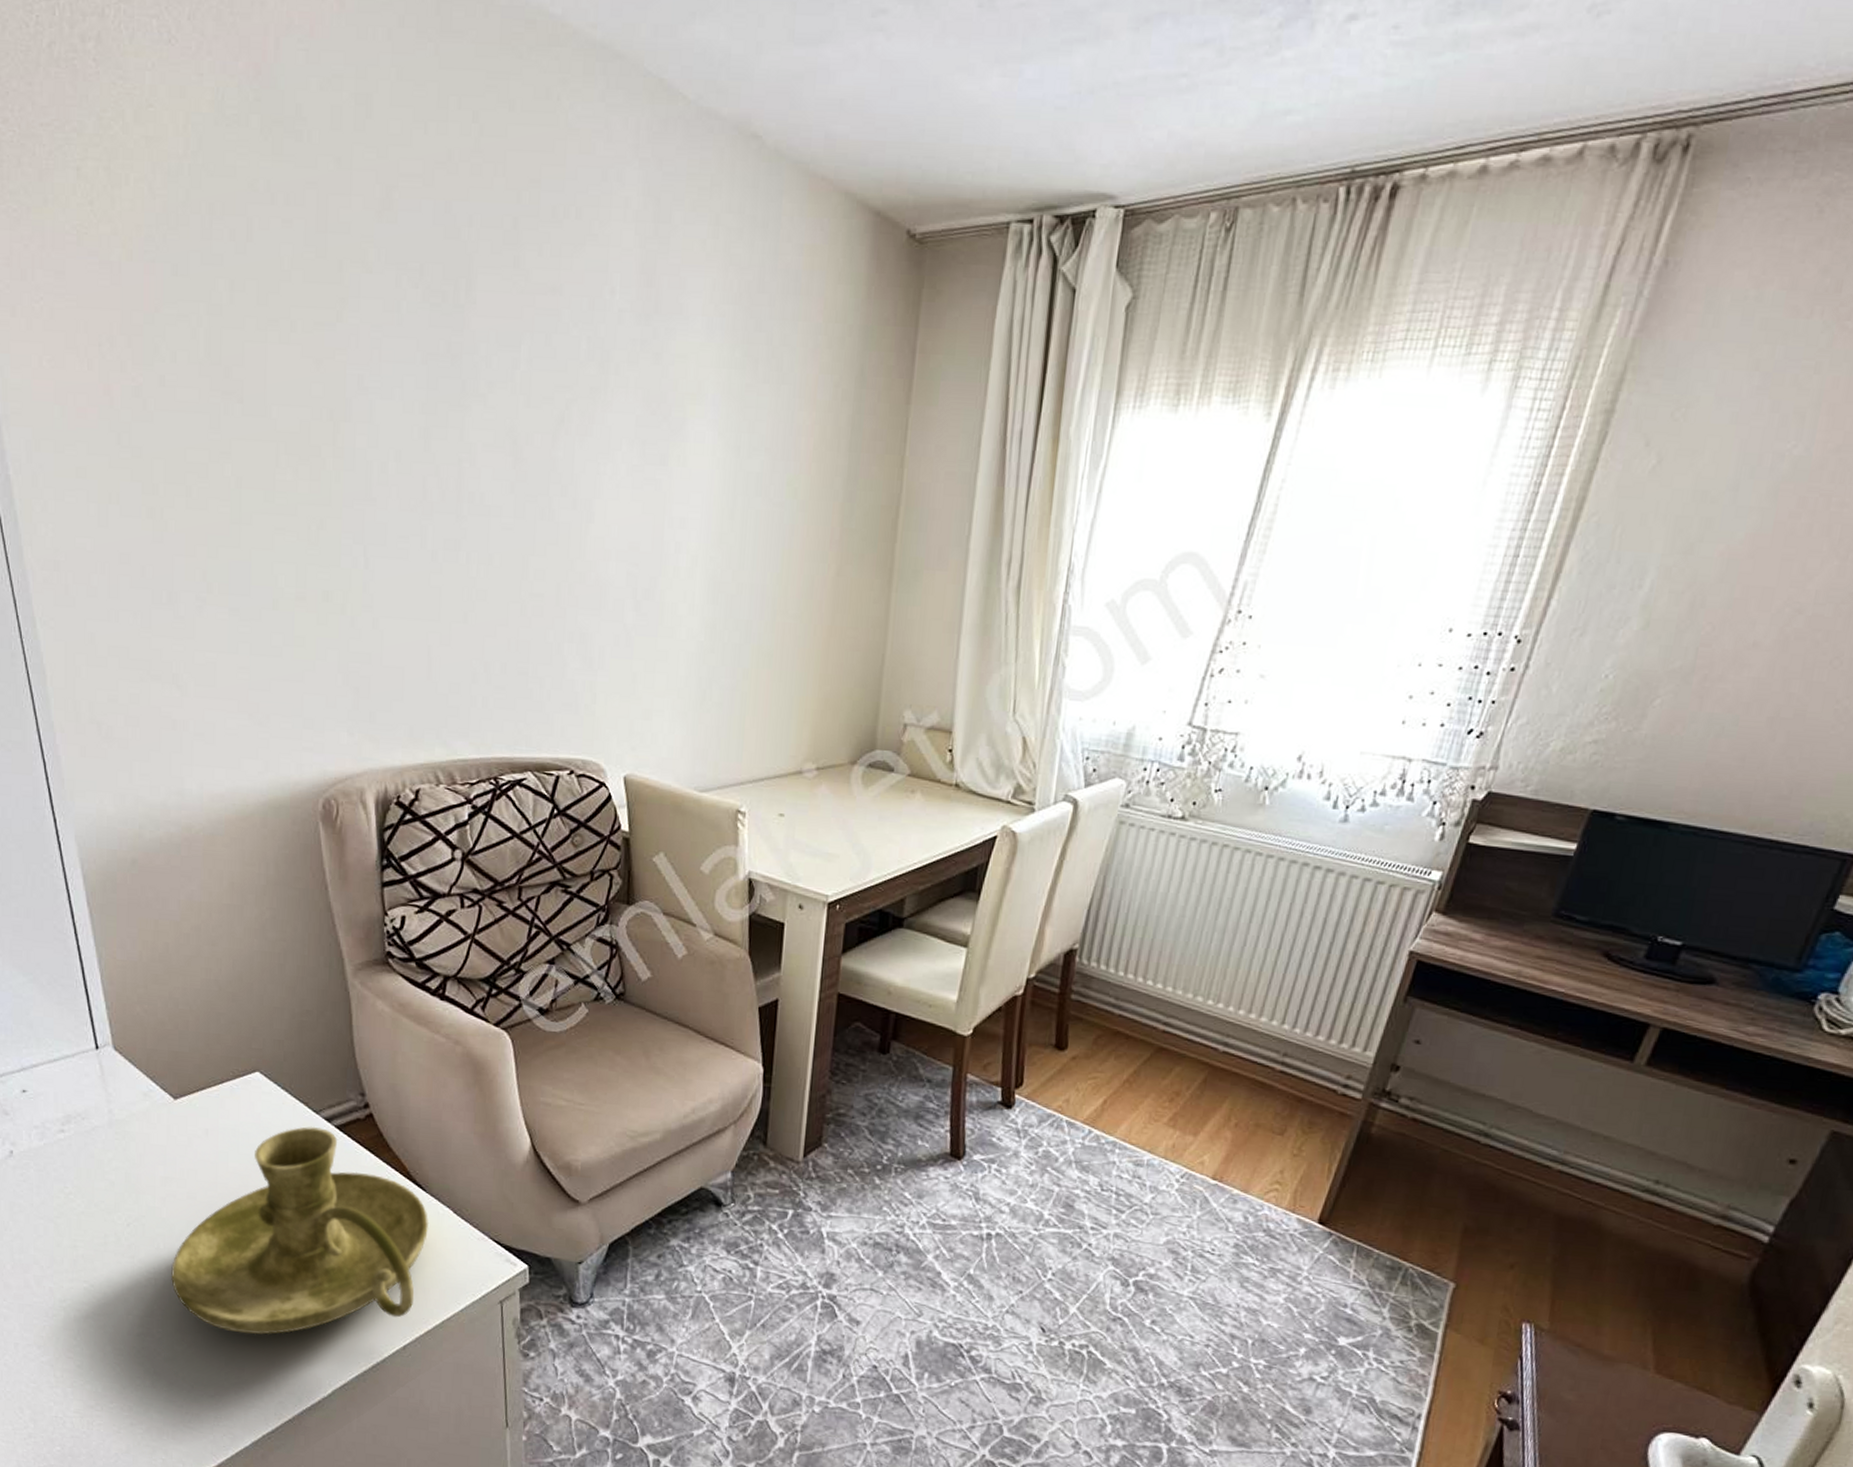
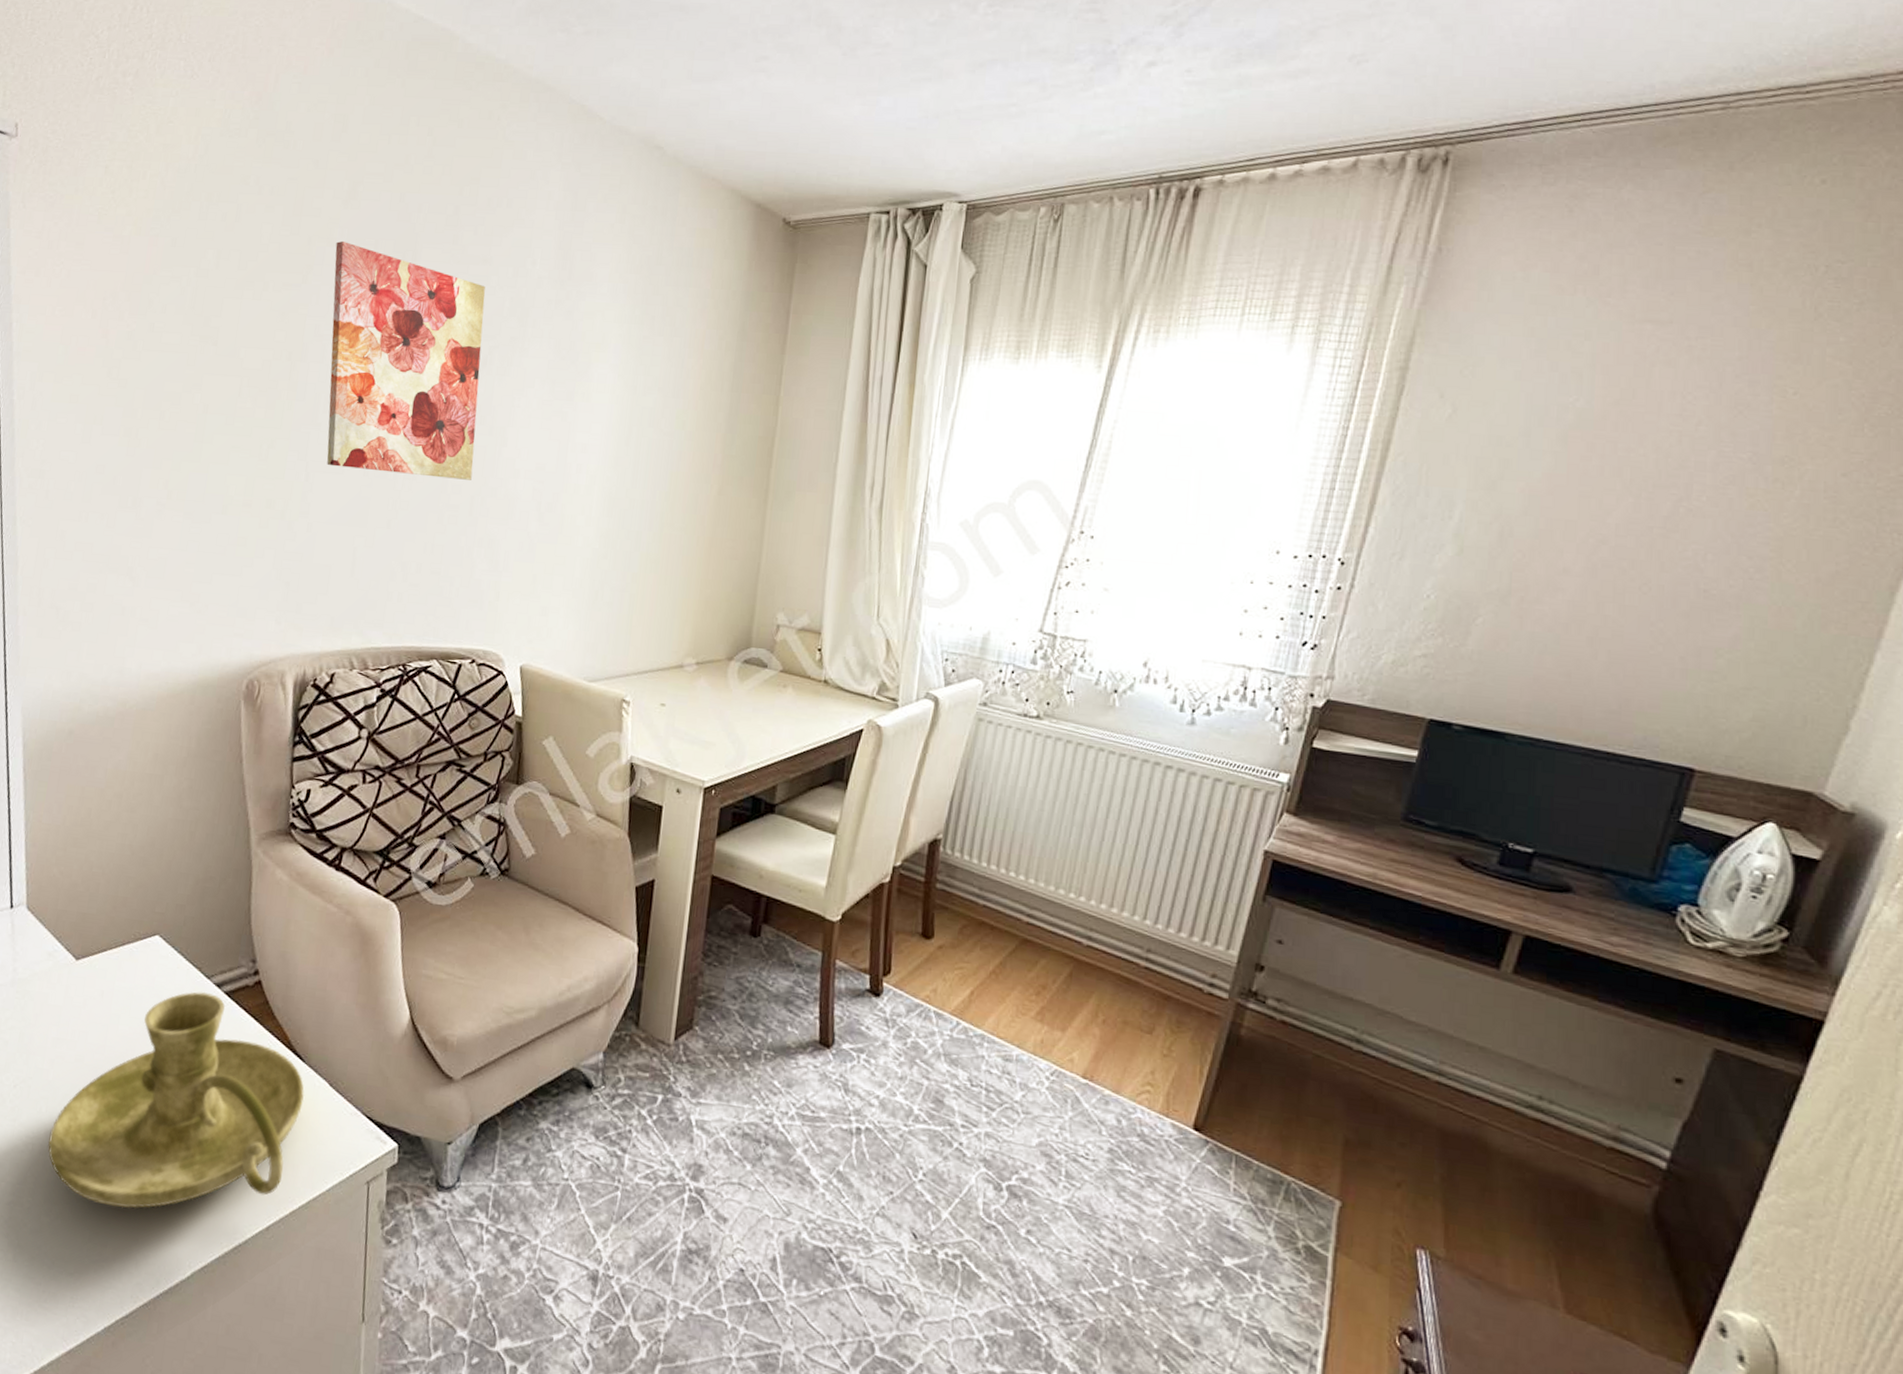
wall art: none [372,266,557,564] -> present [326,241,485,480]

